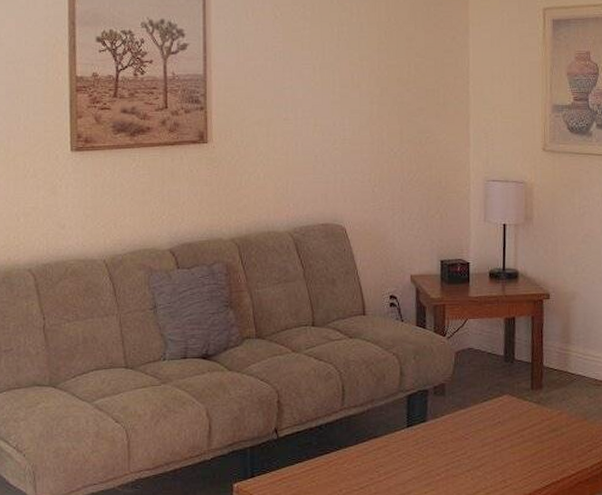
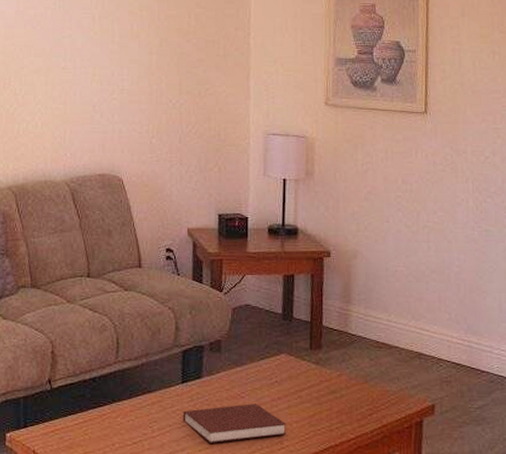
notebook: none [408,444,510,485] -> present [183,404,287,443]

